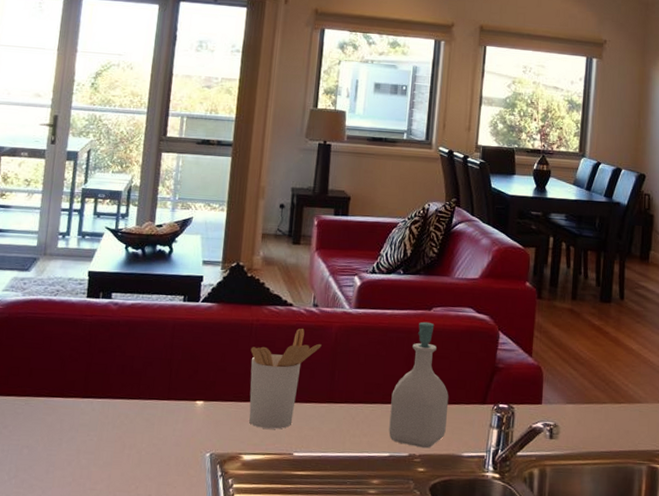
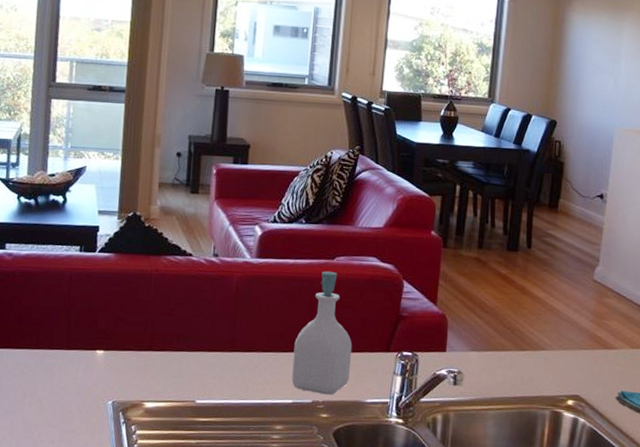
utensil holder: present [249,328,322,429] -> none [150,277,223,378]

